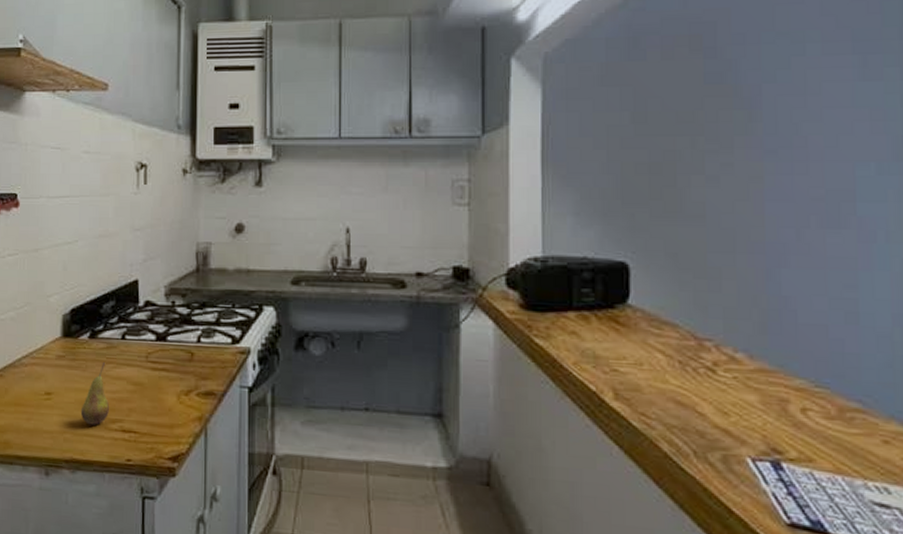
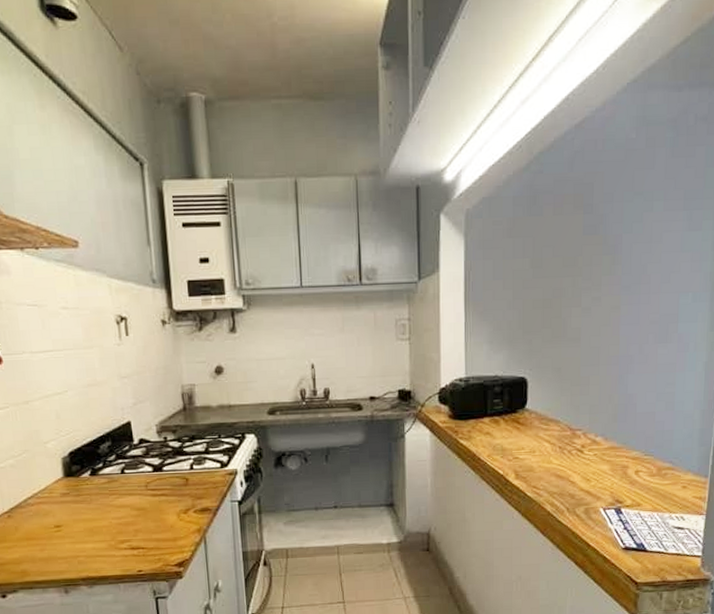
fruit: present [80,361,110,425] -> none [90,494,118,547]

